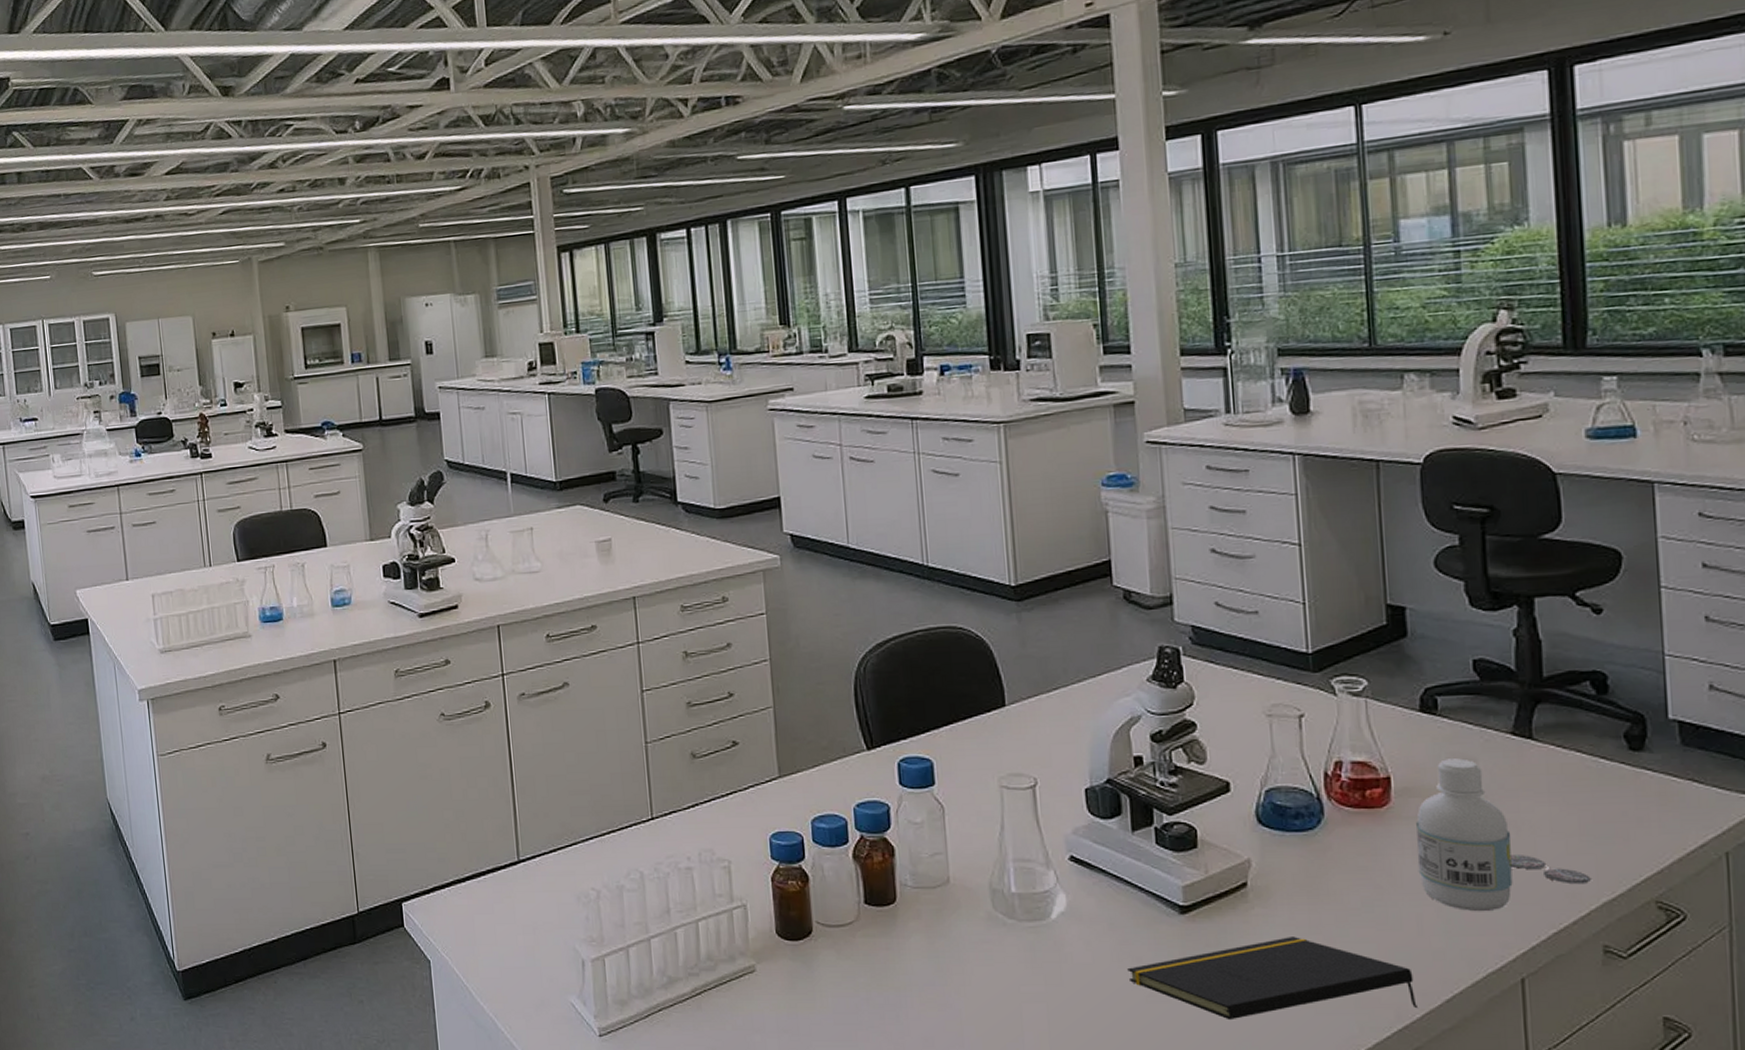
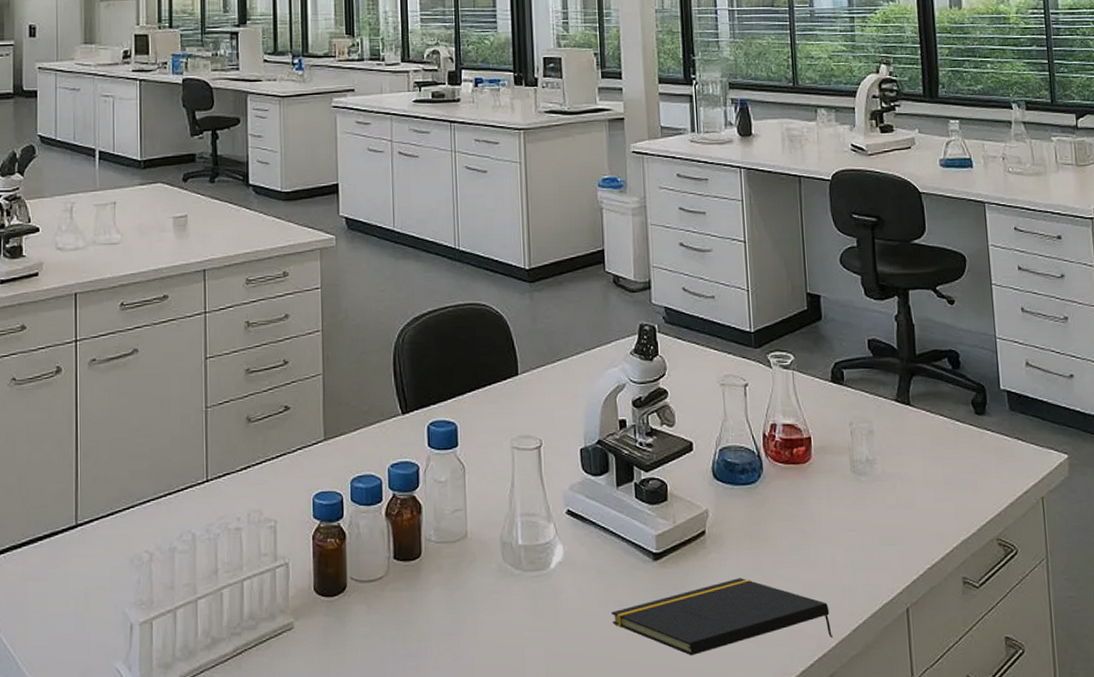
bottle: present [1416,758,1513,912] -> none [830,421,899,552]
petri dish: present [1509,853,1591,885] -> none [896,501,953,526]

